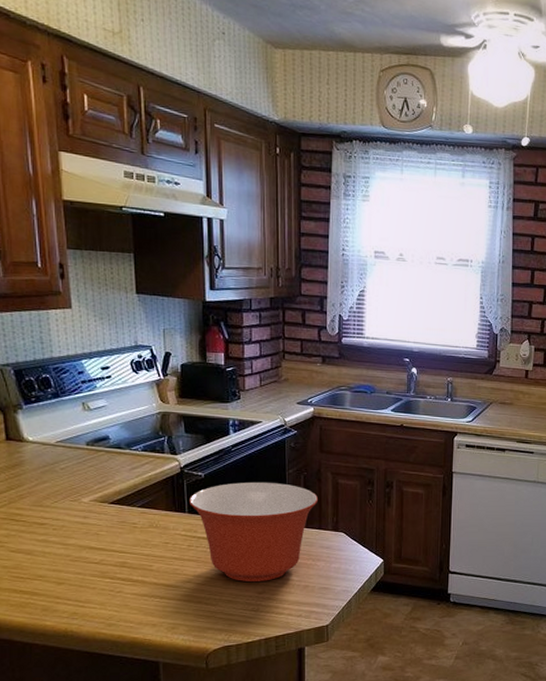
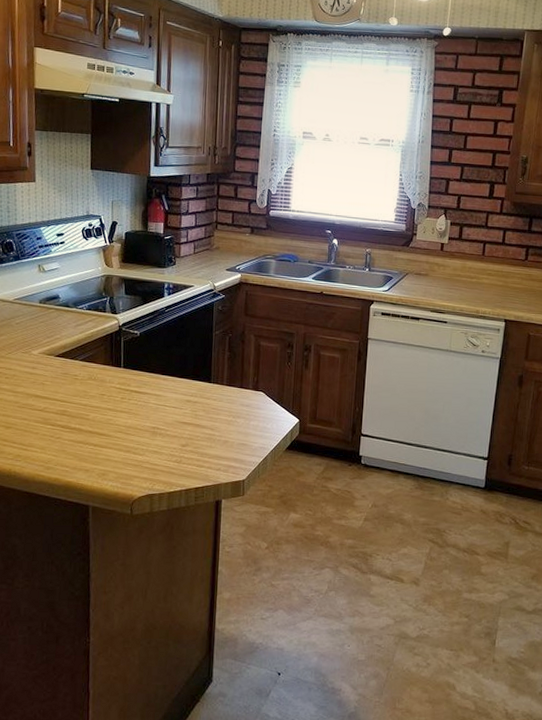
mixing bowl: present [188,481,318,583] -> none [124,341,241,436]

